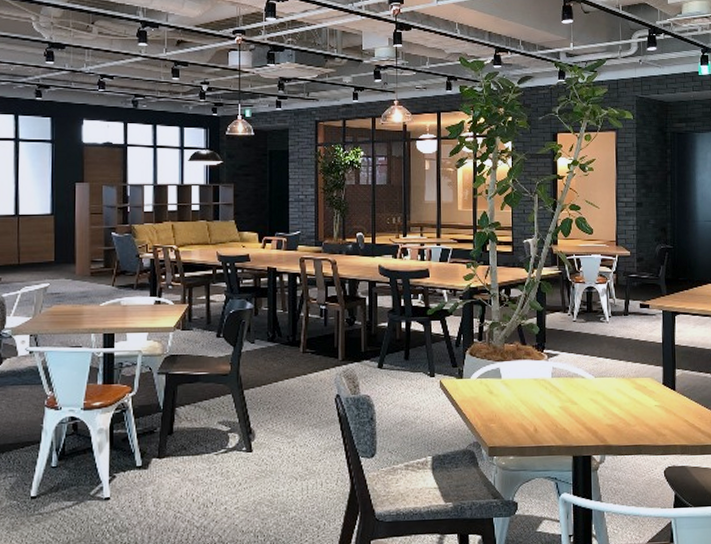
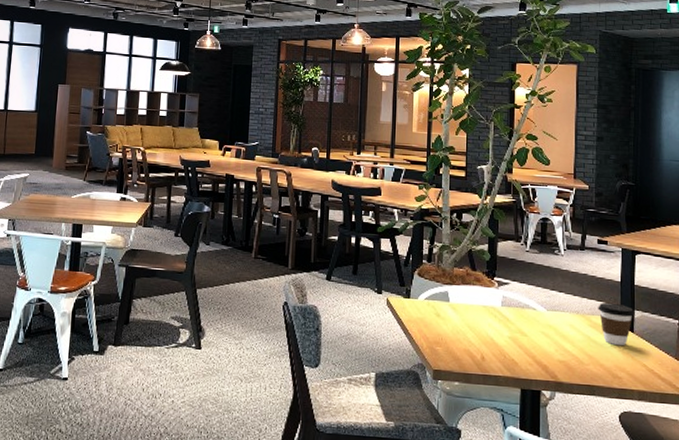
coffee cup: none [642,364,676,405] -> present [598,302,635,346]

